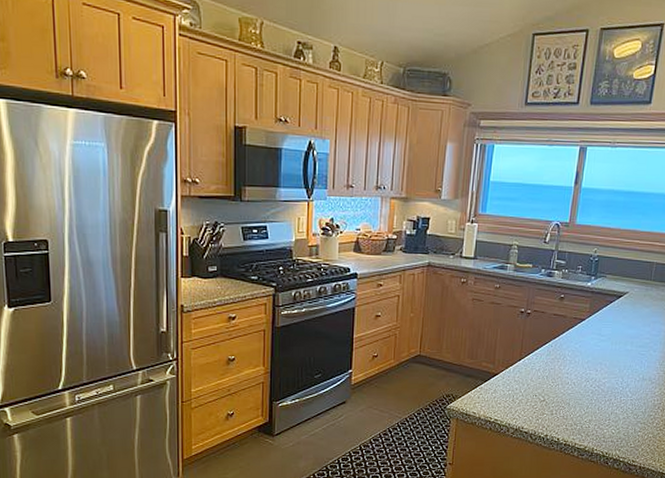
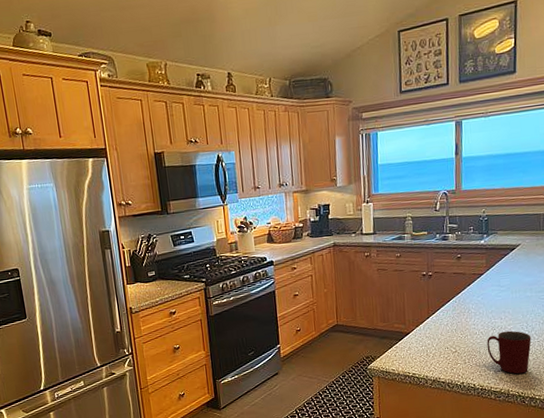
mug: none [577,385,625,433] -> present [487,330,531,374]

